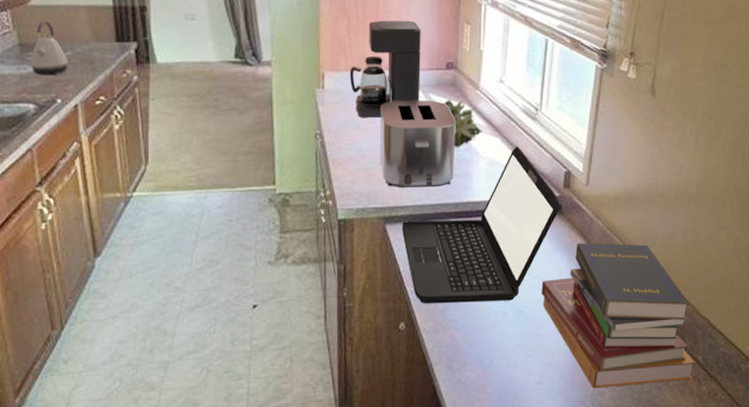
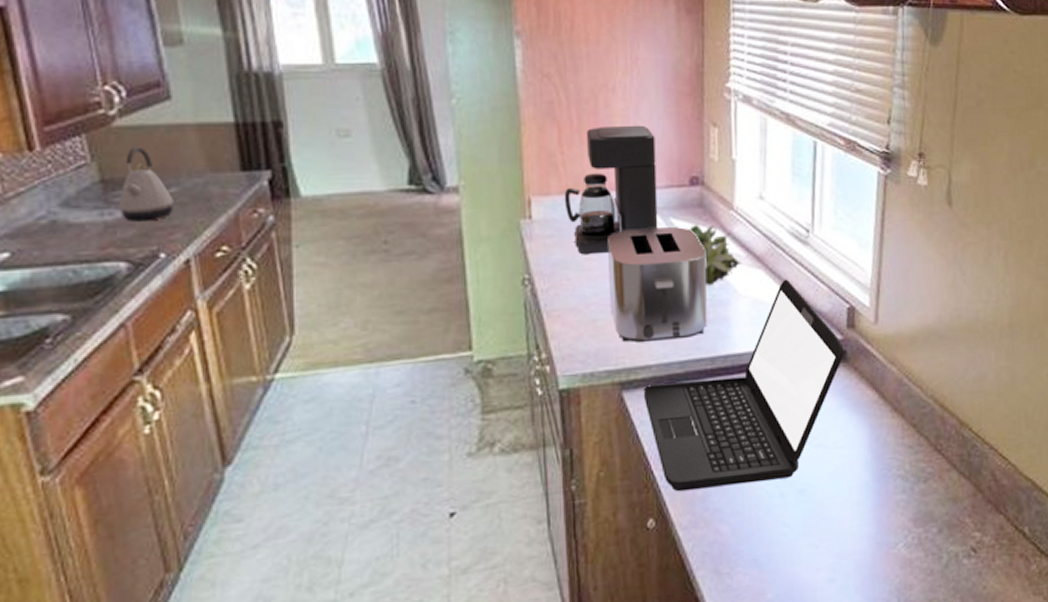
books: present [541,242,696,389] -> none [826,392,1021,581]

